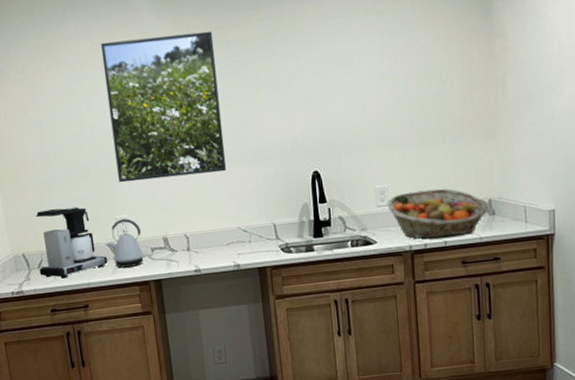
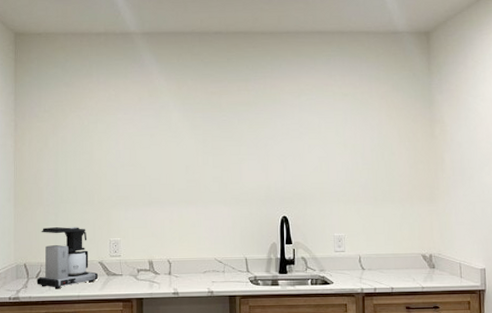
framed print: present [100,31,227,183] -> none [116,94,210,210]
kettle: present [108,218,146,268] -> none [101,241,132,285]
fruit basket: present [387,188,489,239] -> none [343,241,430,284]

